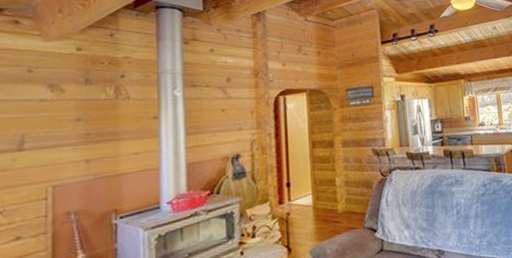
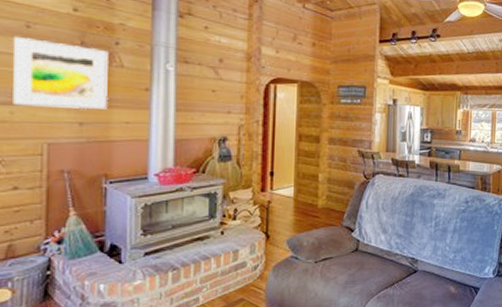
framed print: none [13,82,116,152] -> present [12,36,109,110]

